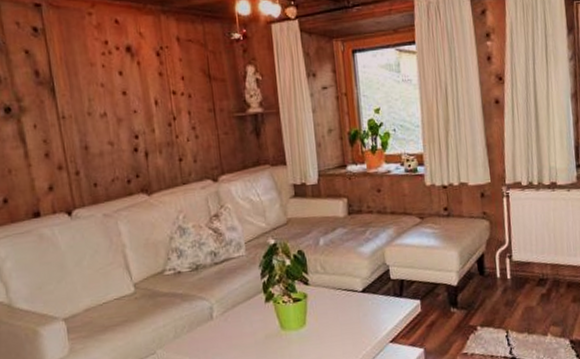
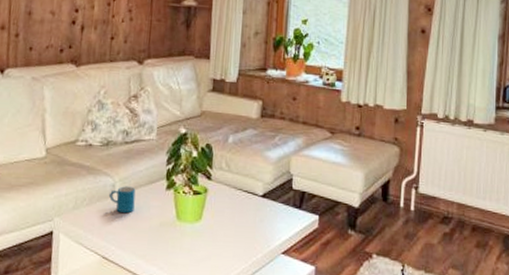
mug: none [208,305,237,333] -> present [108,186,136,214]

